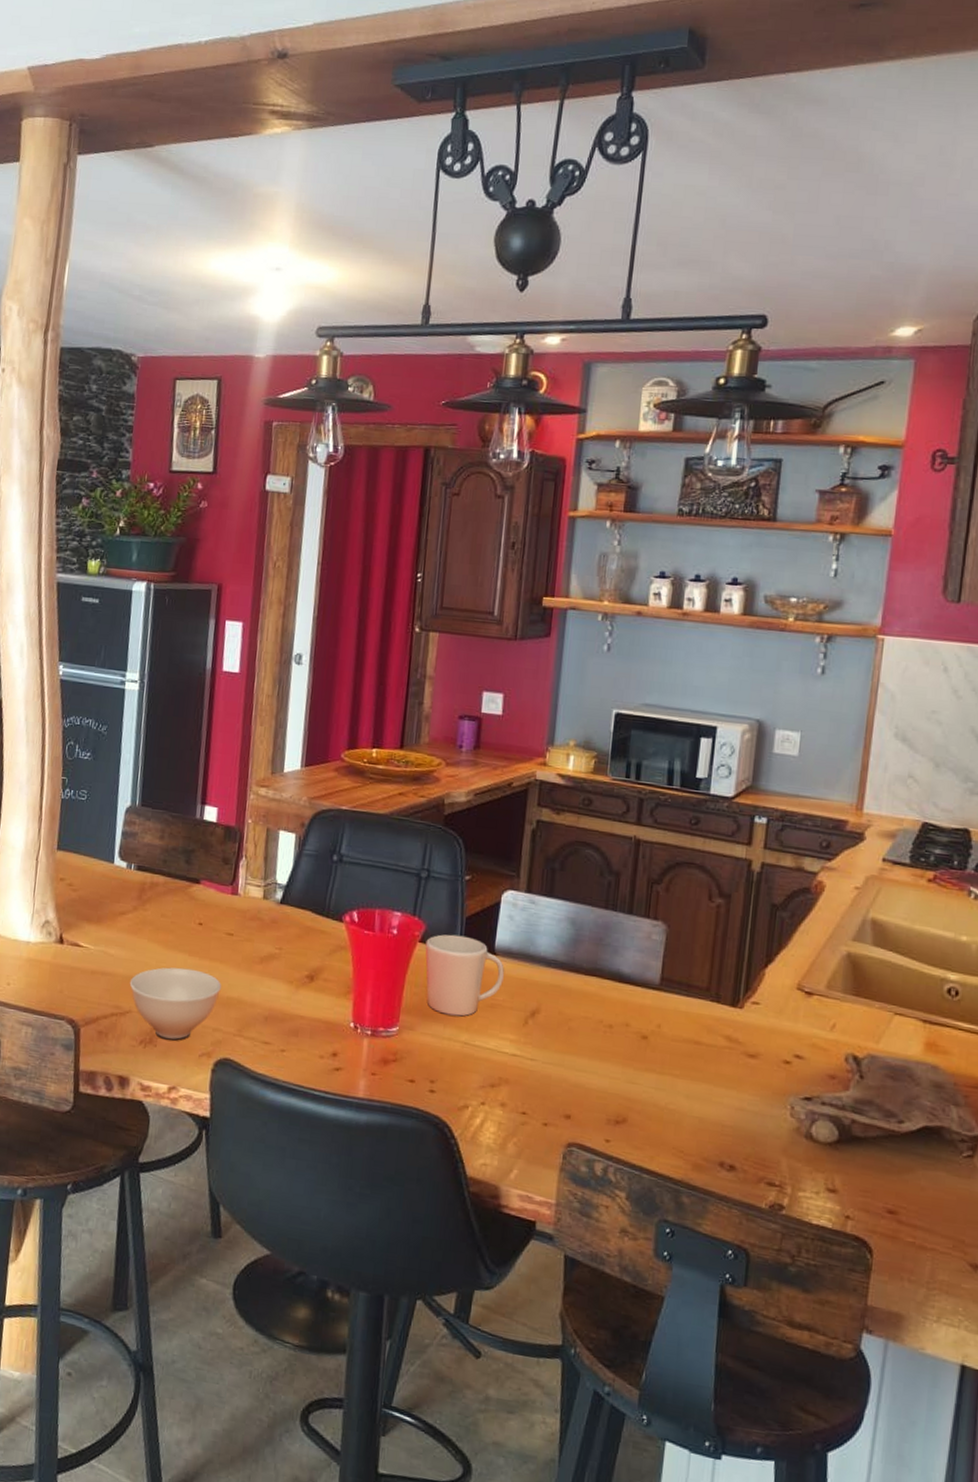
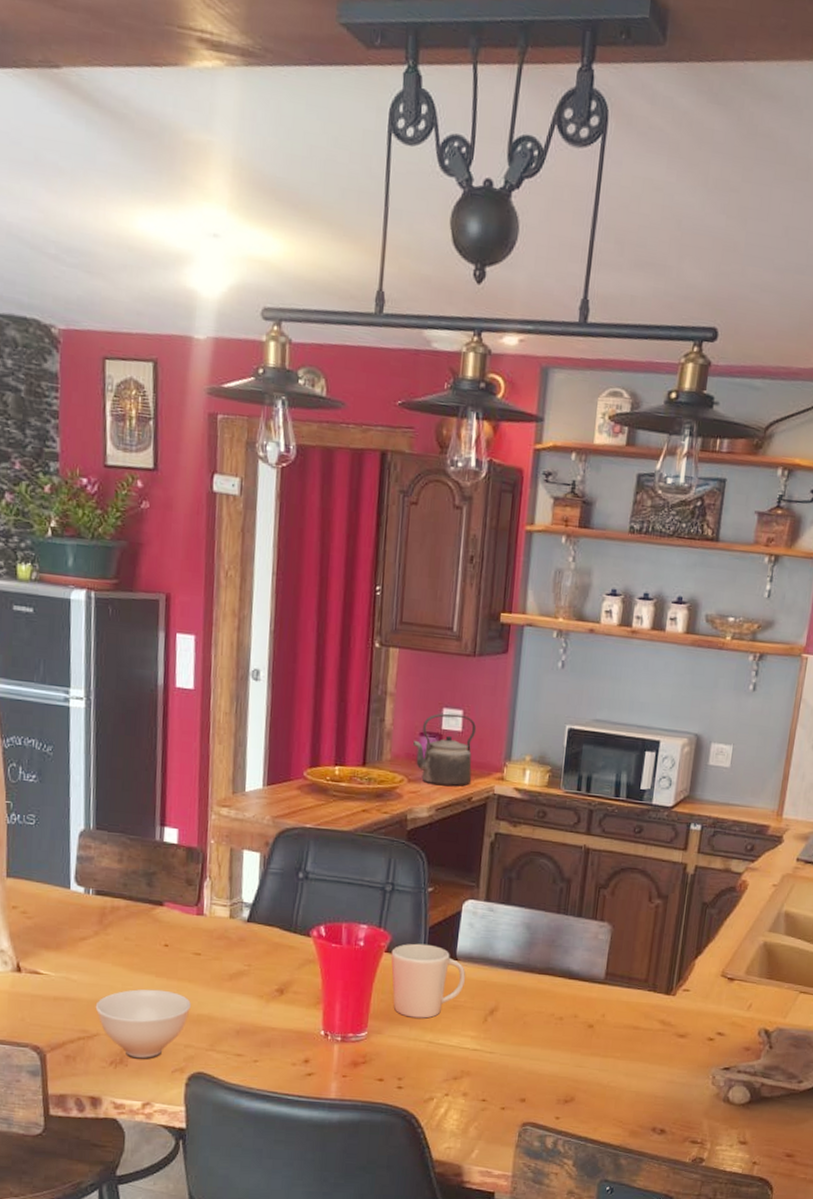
kettle: none [452,697,518,771] -> present [413,713,477,787]

